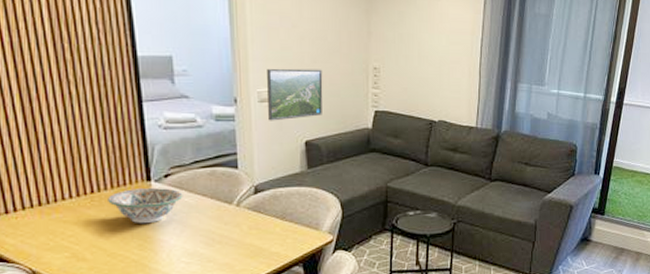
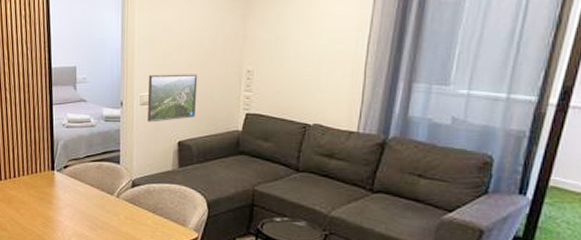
decorative bowl: present [108,188,183,224] -> none [24,176,77,206]

